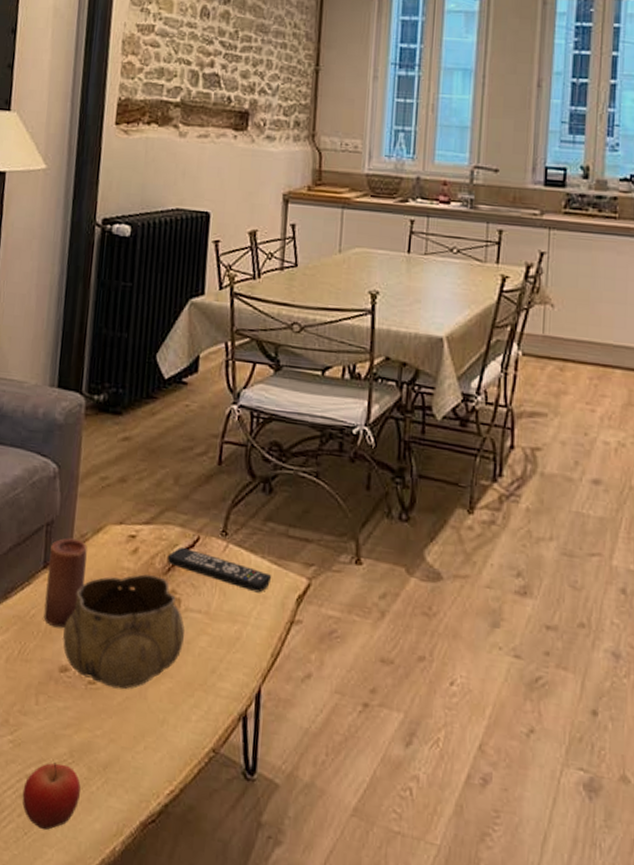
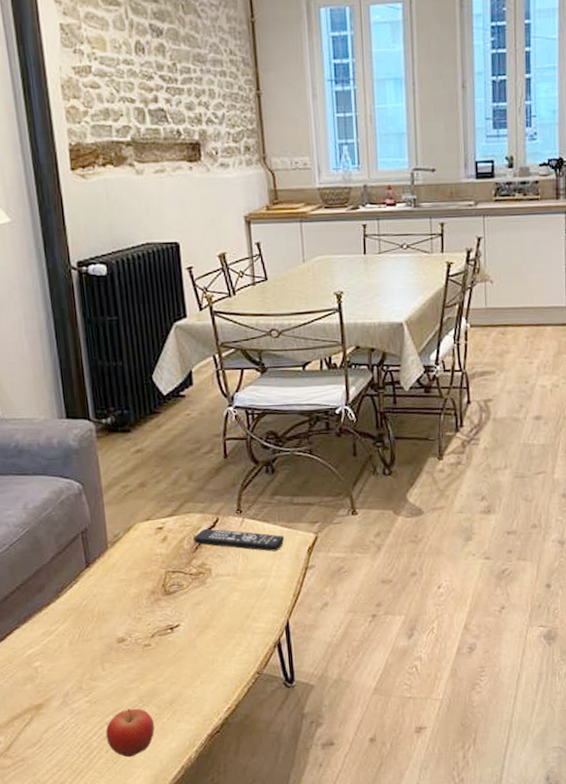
candle: present [43,538,88,628] -> none [89,539,126,611]
decorative bowl: present [63,574,185,690] -> none [114,555,219,646]

